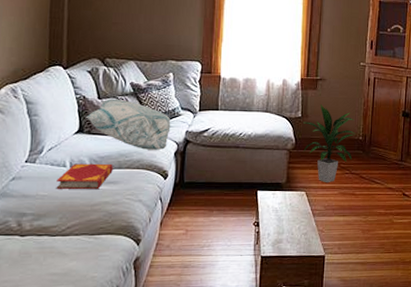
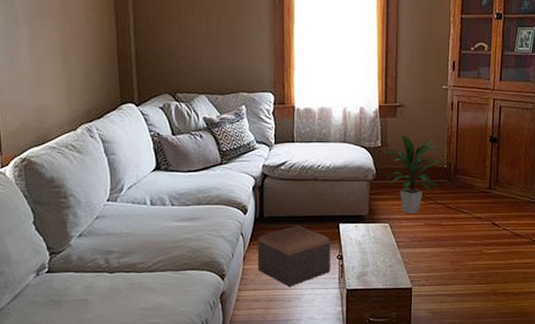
hardback book: present [56,163,113,190] -> none [139,200,193,227]
decorative pillow: present [85,99,171,150] -> none [161,134,247,185]
footstool: none [174,191,249,253] -> present [257,225,331,287]

